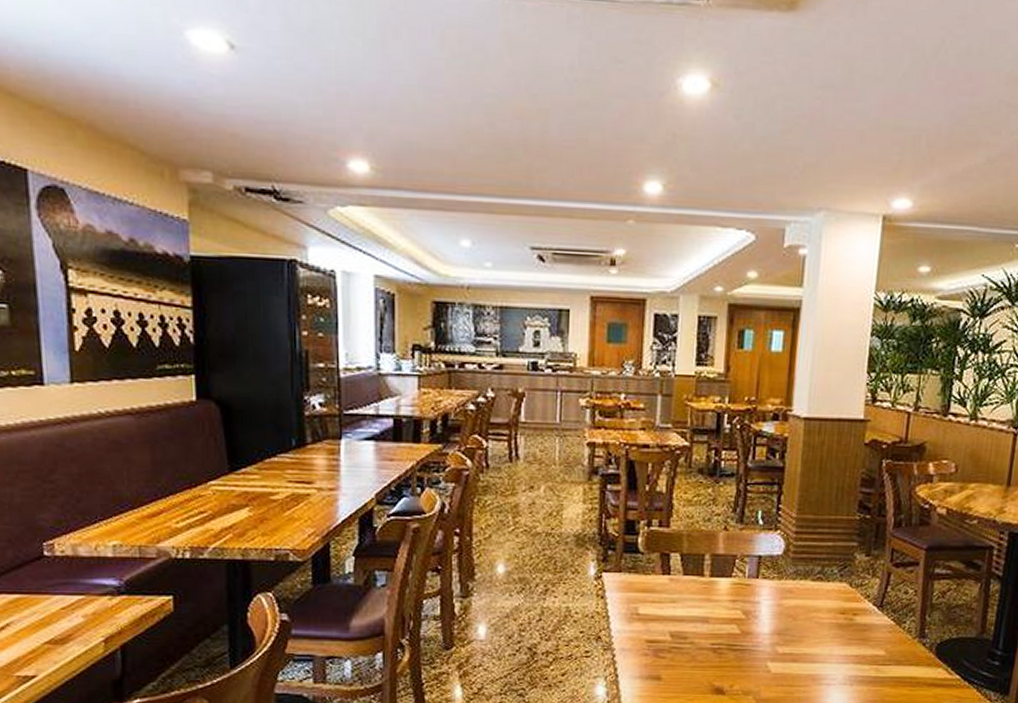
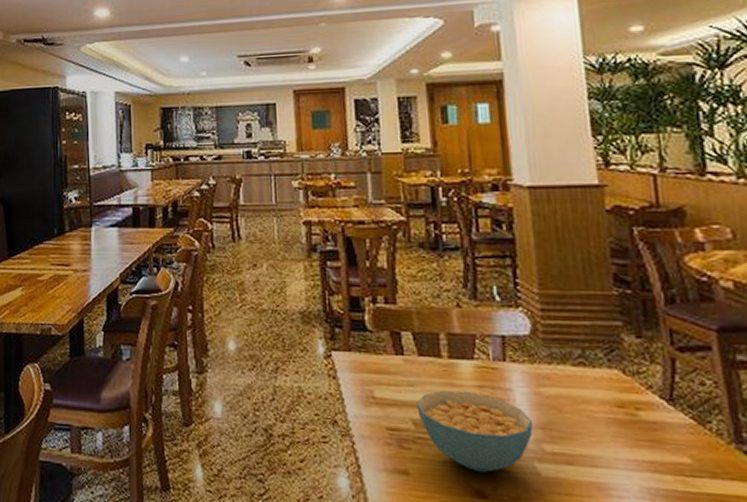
cereal bowl: none [675,605,772,673] -> present [416,390,534,472]

